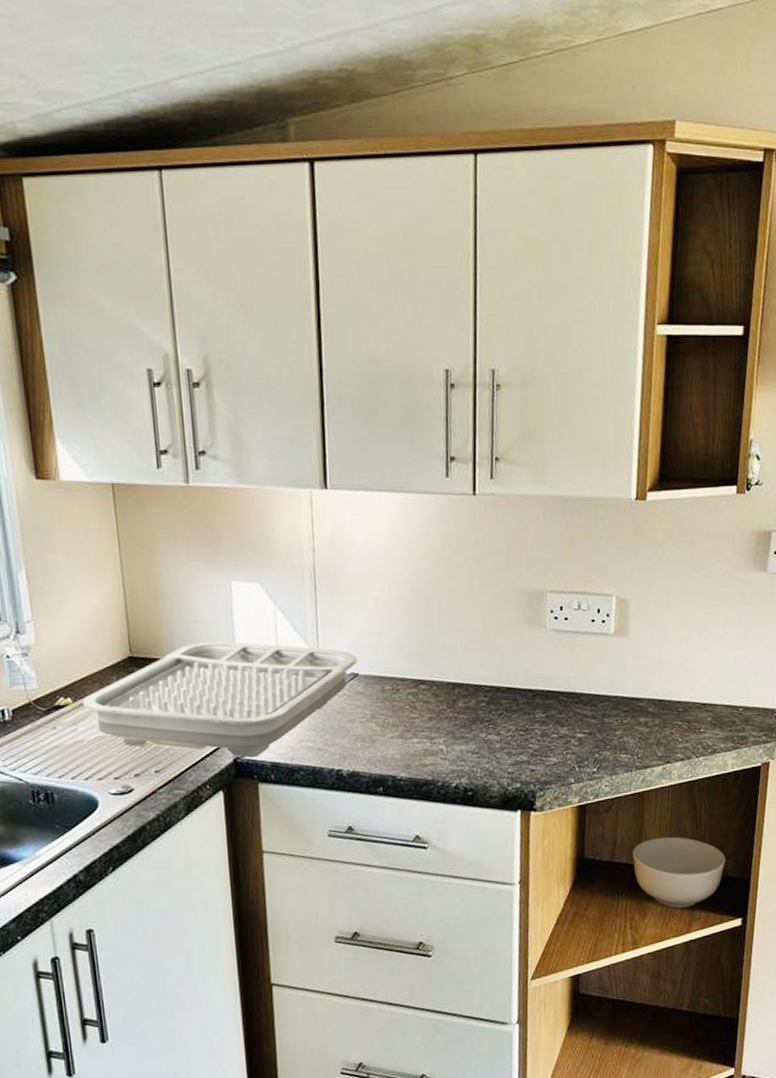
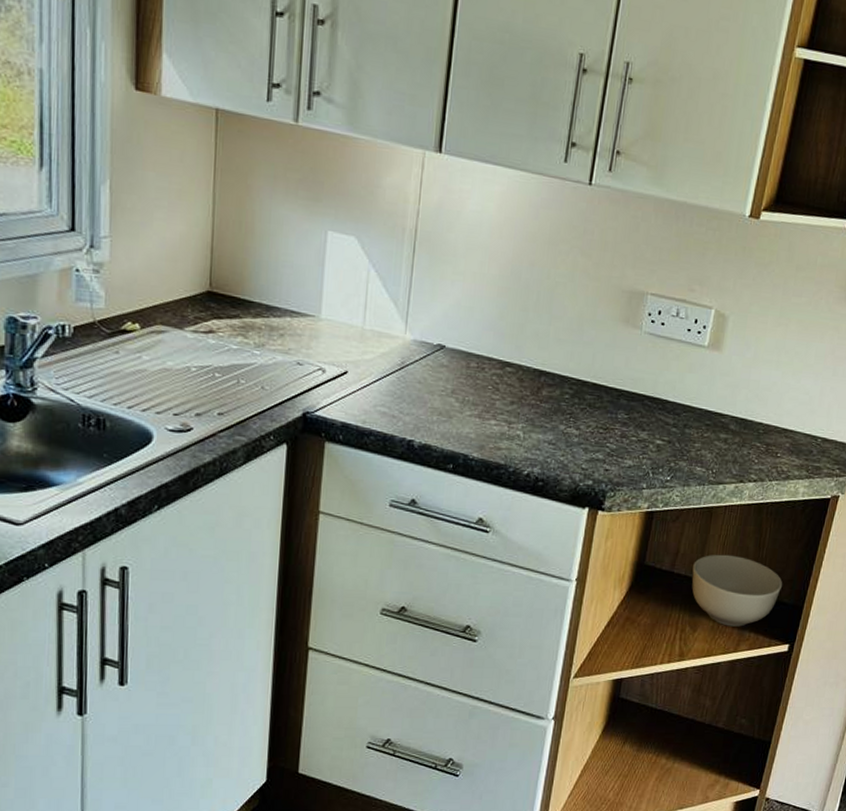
dish rack: present [83,641,358,759] -> none [151,288,447,416]

